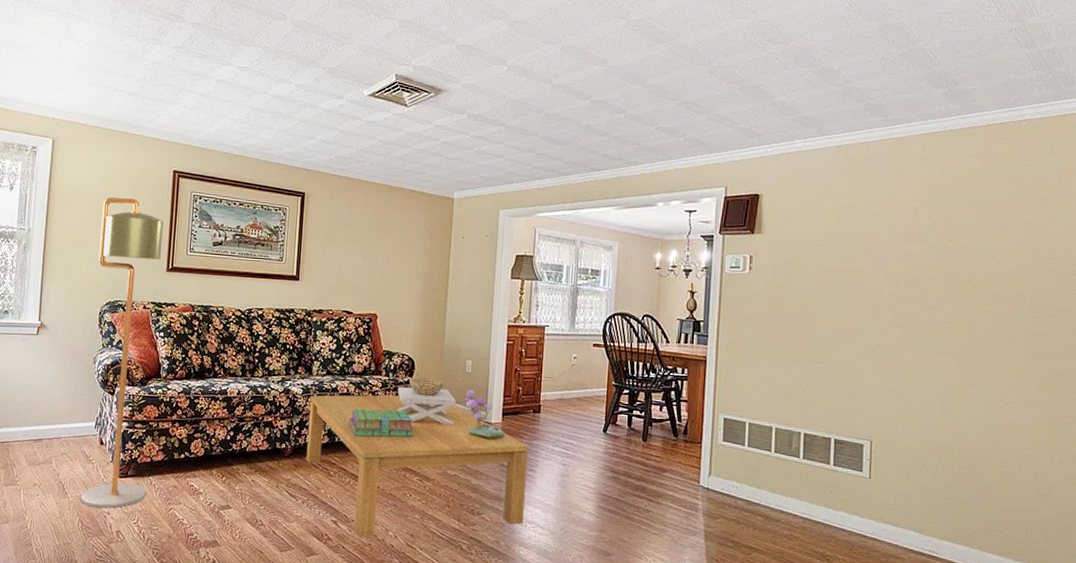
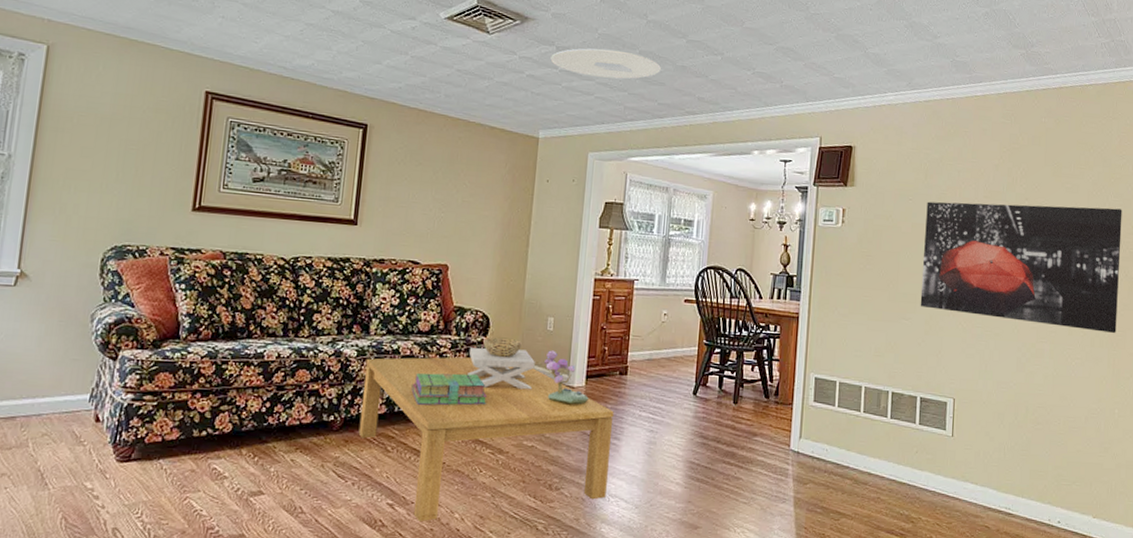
floor lamp: present [80,197,164,509] -> none [64,120,191,501]
ceiling light: none [462,114,566,141] -> present [550,48,661,79]
wall art: none [833,246,1063,378] -> present [920,201,1122,334]

